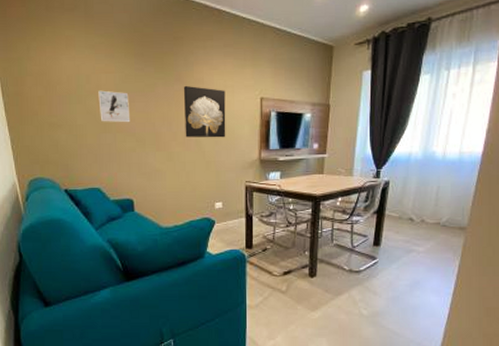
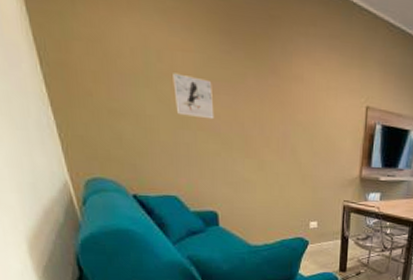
wall art: present [183,85,226,138] -> none [279,80,328,149]

